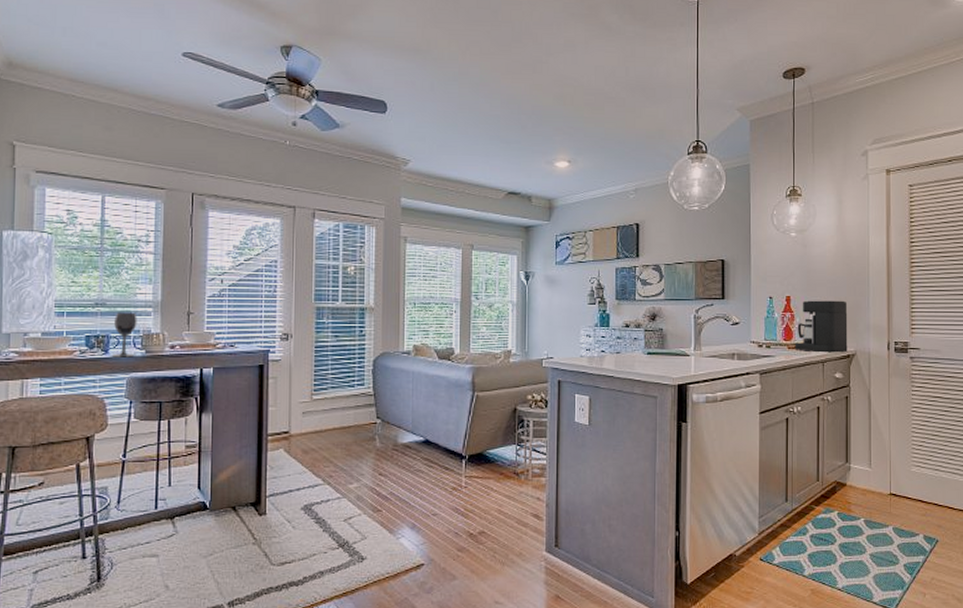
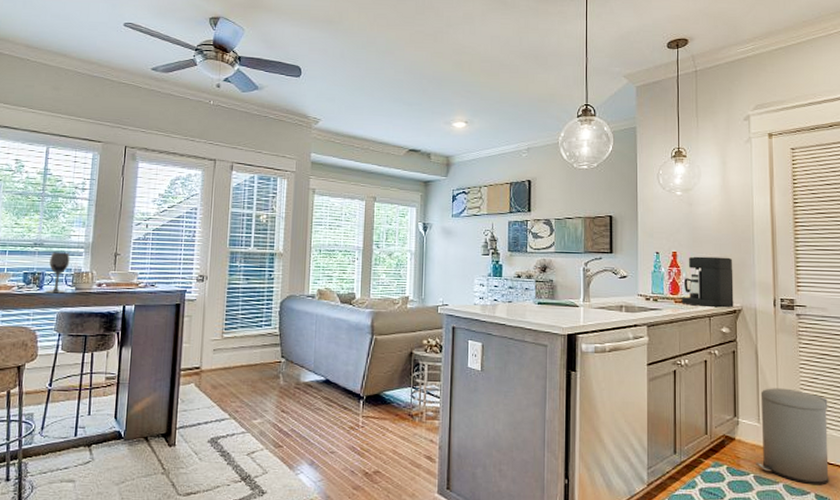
pedal bin: none [866,432,939,527] -> present [756,388,829,485]

